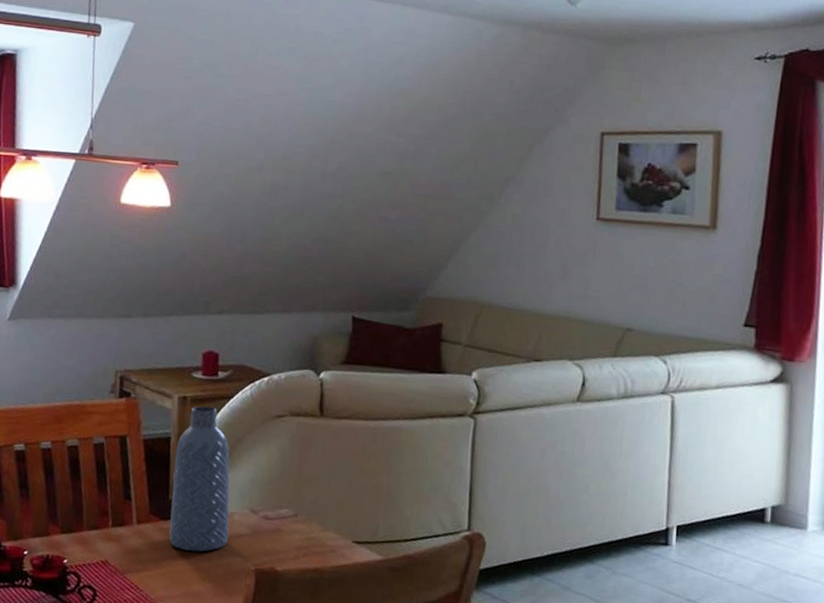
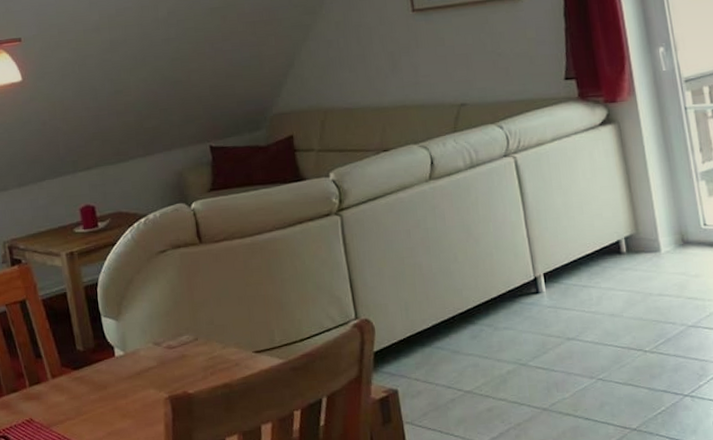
vase: present [169,406,230,552] -> none [73,256,139,394]

